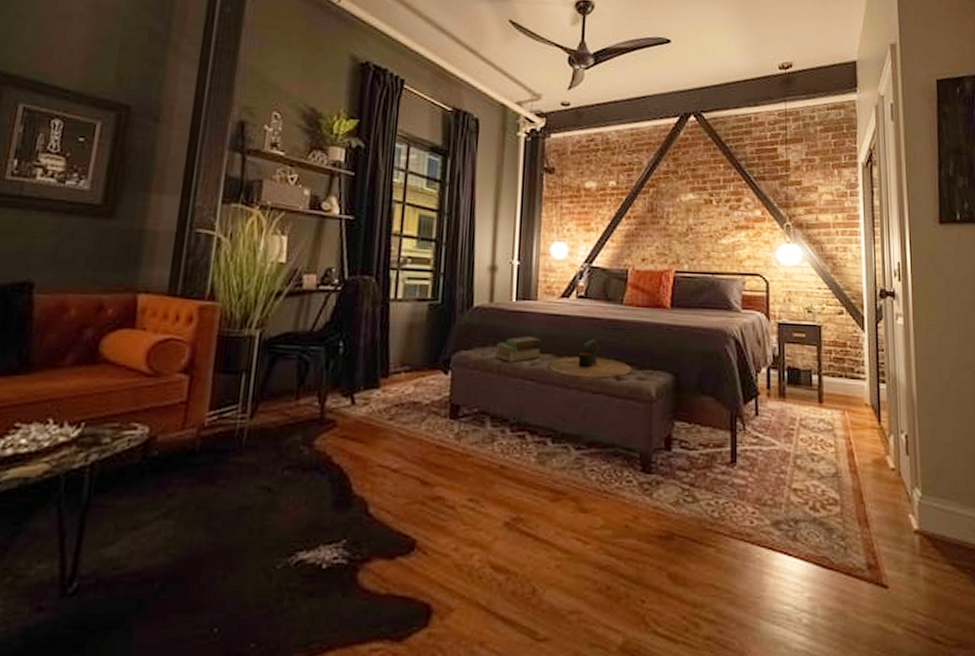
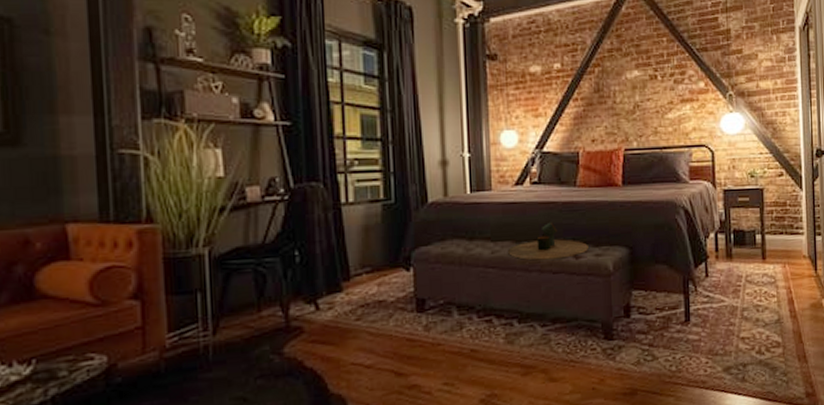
books: present [495,335,542,362] -> none [455,225,500,253]

